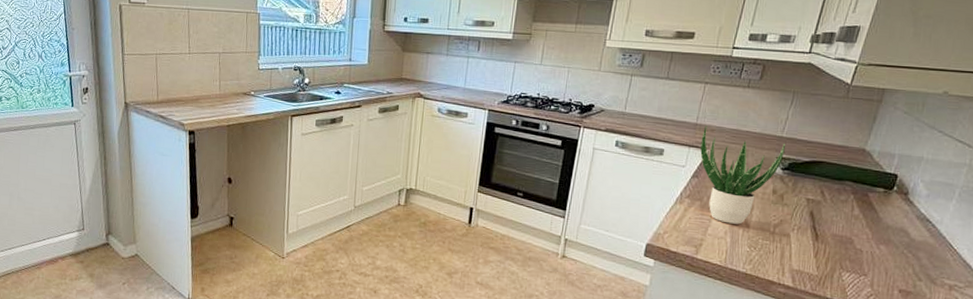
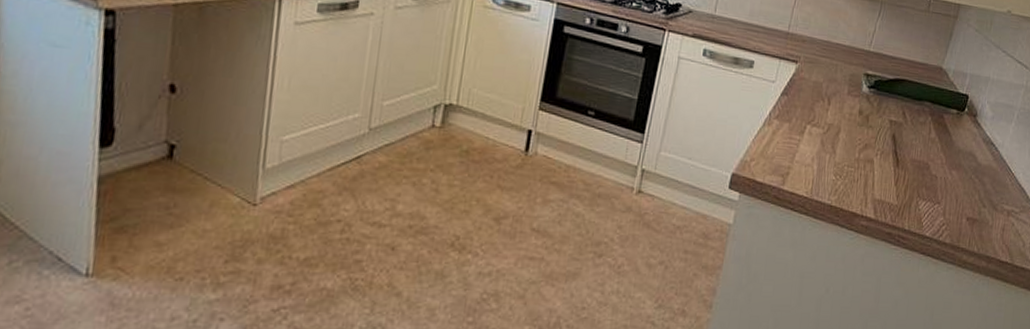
potted plant: present [700,126,785,225] -> none [791,35,872,150]

